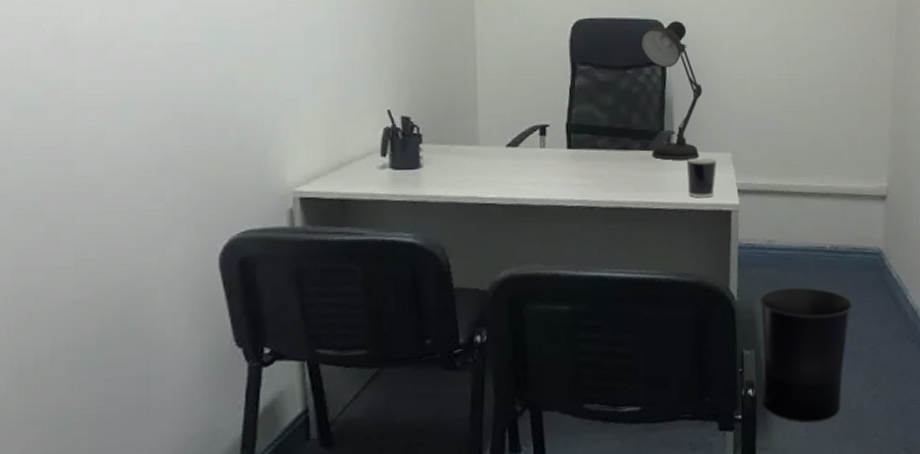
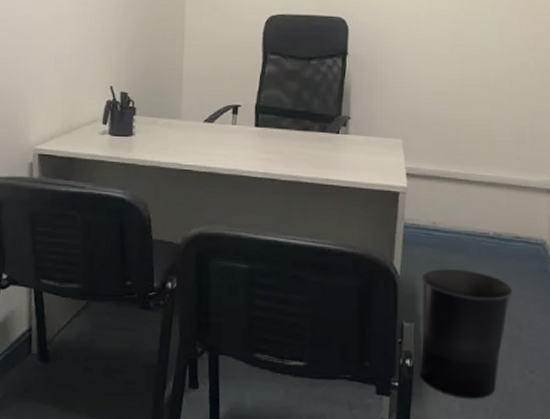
desk lamp: present [640,21,703,160] -> none [324,19,379,143]
mug: present [686,157,717,198] -> none [359,141,389,179]

